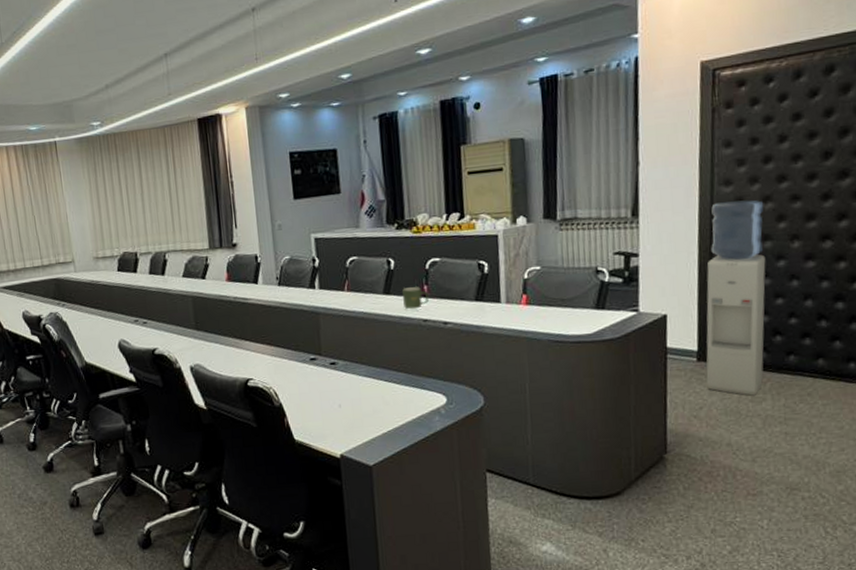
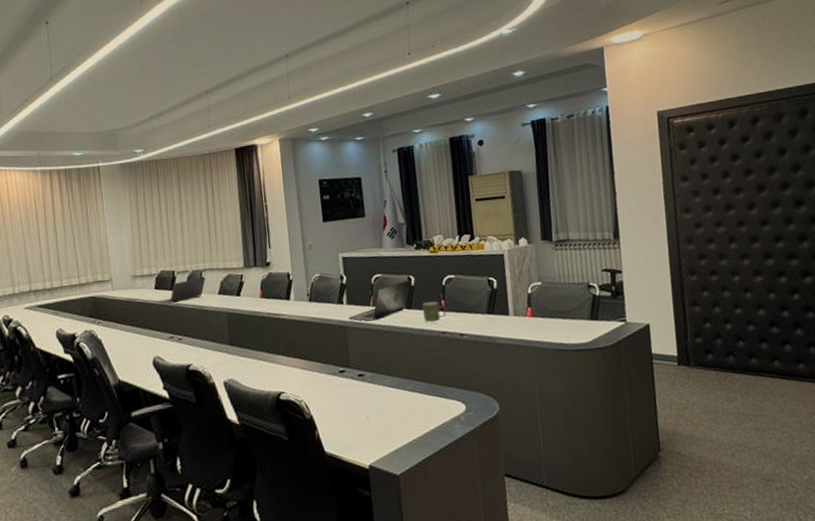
laptop: none [122,259,170,287] -> present [158,277,206,304]
laptop: none [321,263,391,307] -> present [349,280,412,321]
water cooler: present [706,199,766,396] -> none [677,224,733,396]

